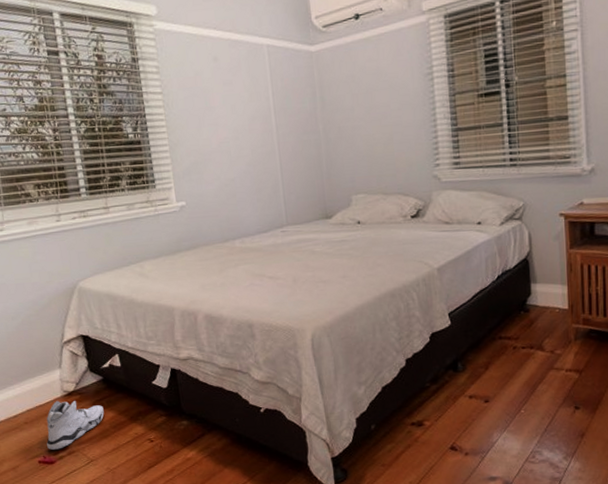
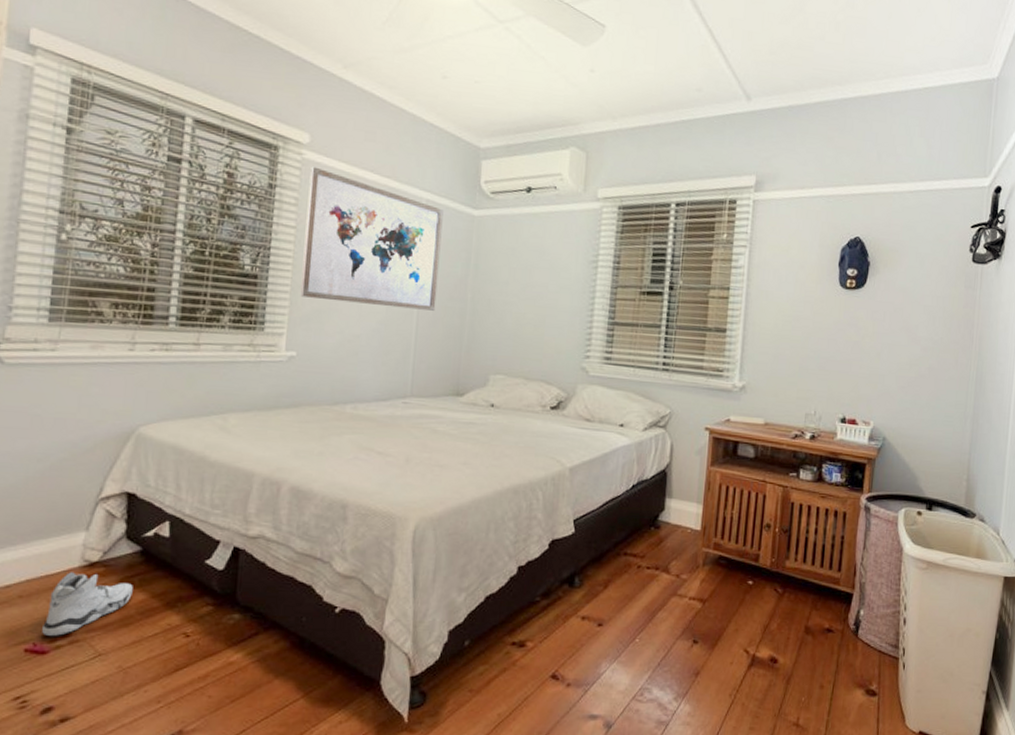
wall art: none [163,34,294,153] -> present [300,166,444,311]

